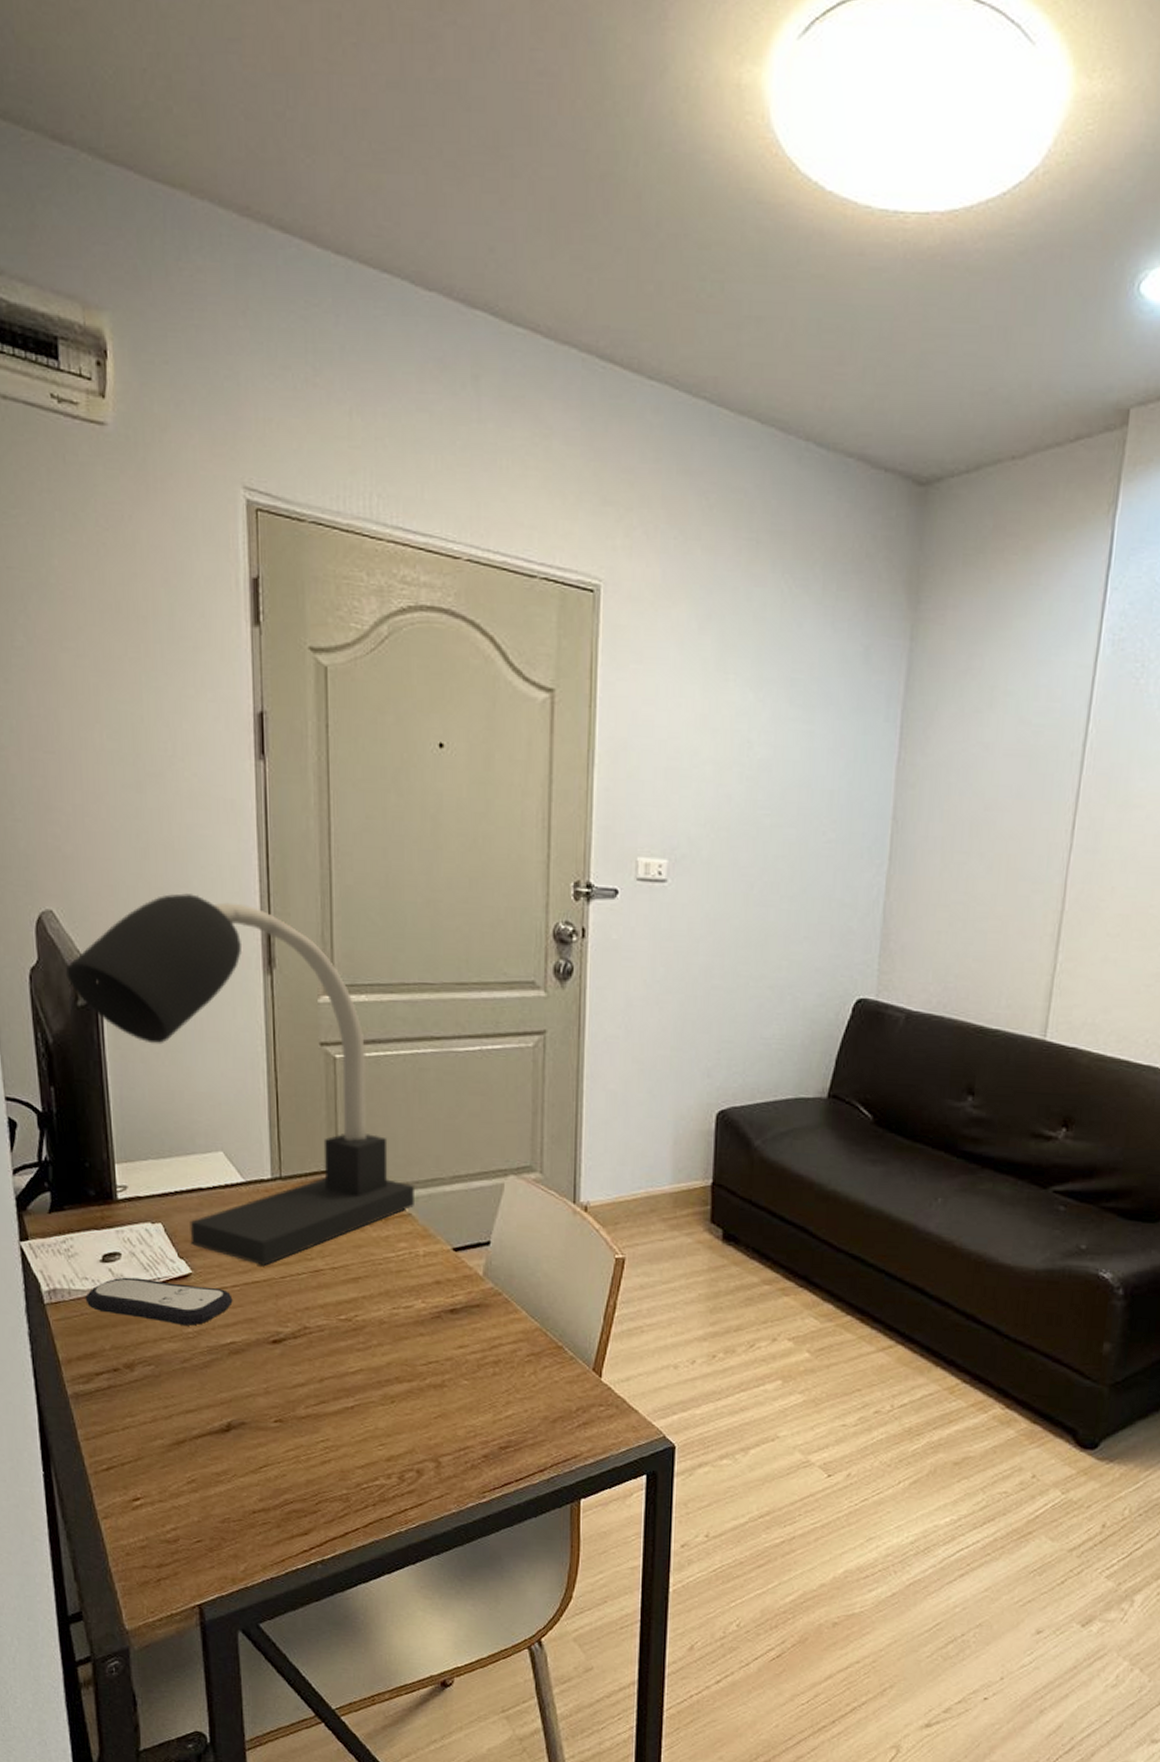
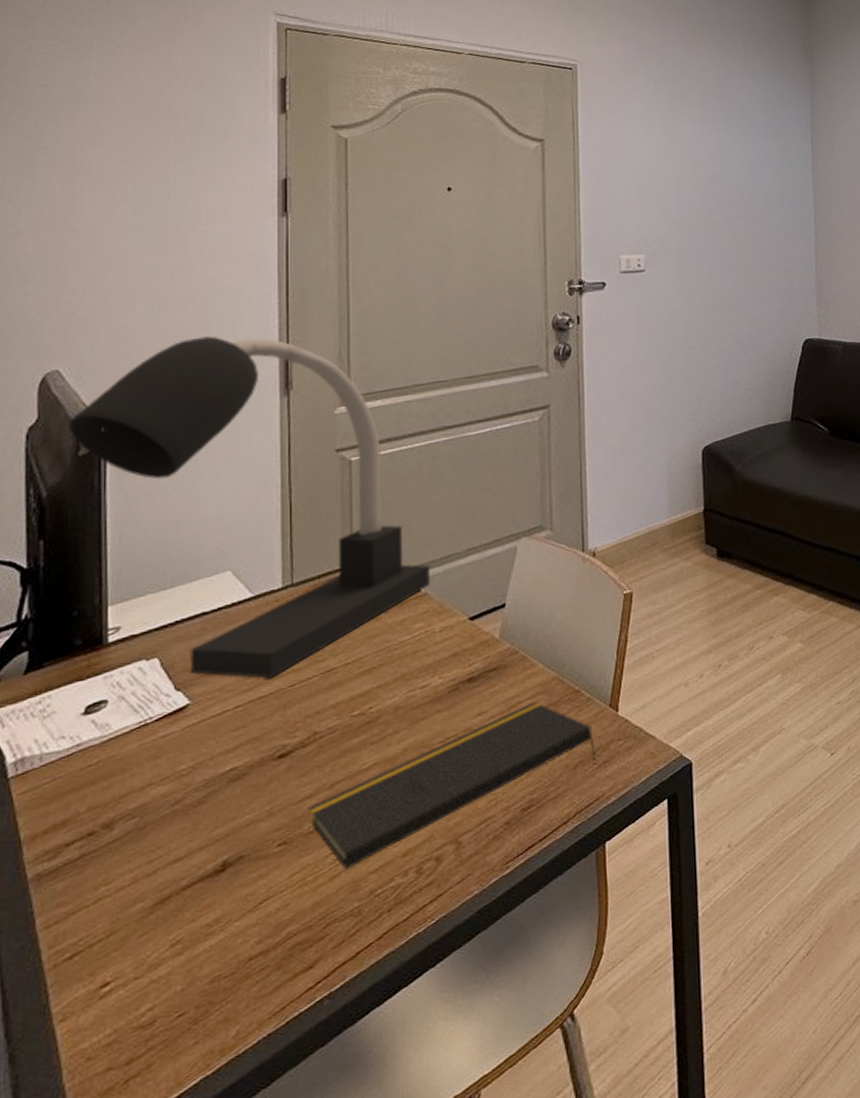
remote control: present [85,1277,233,1326] -> none [60,713,235,771]
notepad: none [300,1347,577,1459] -> present [308,701,597,869]

